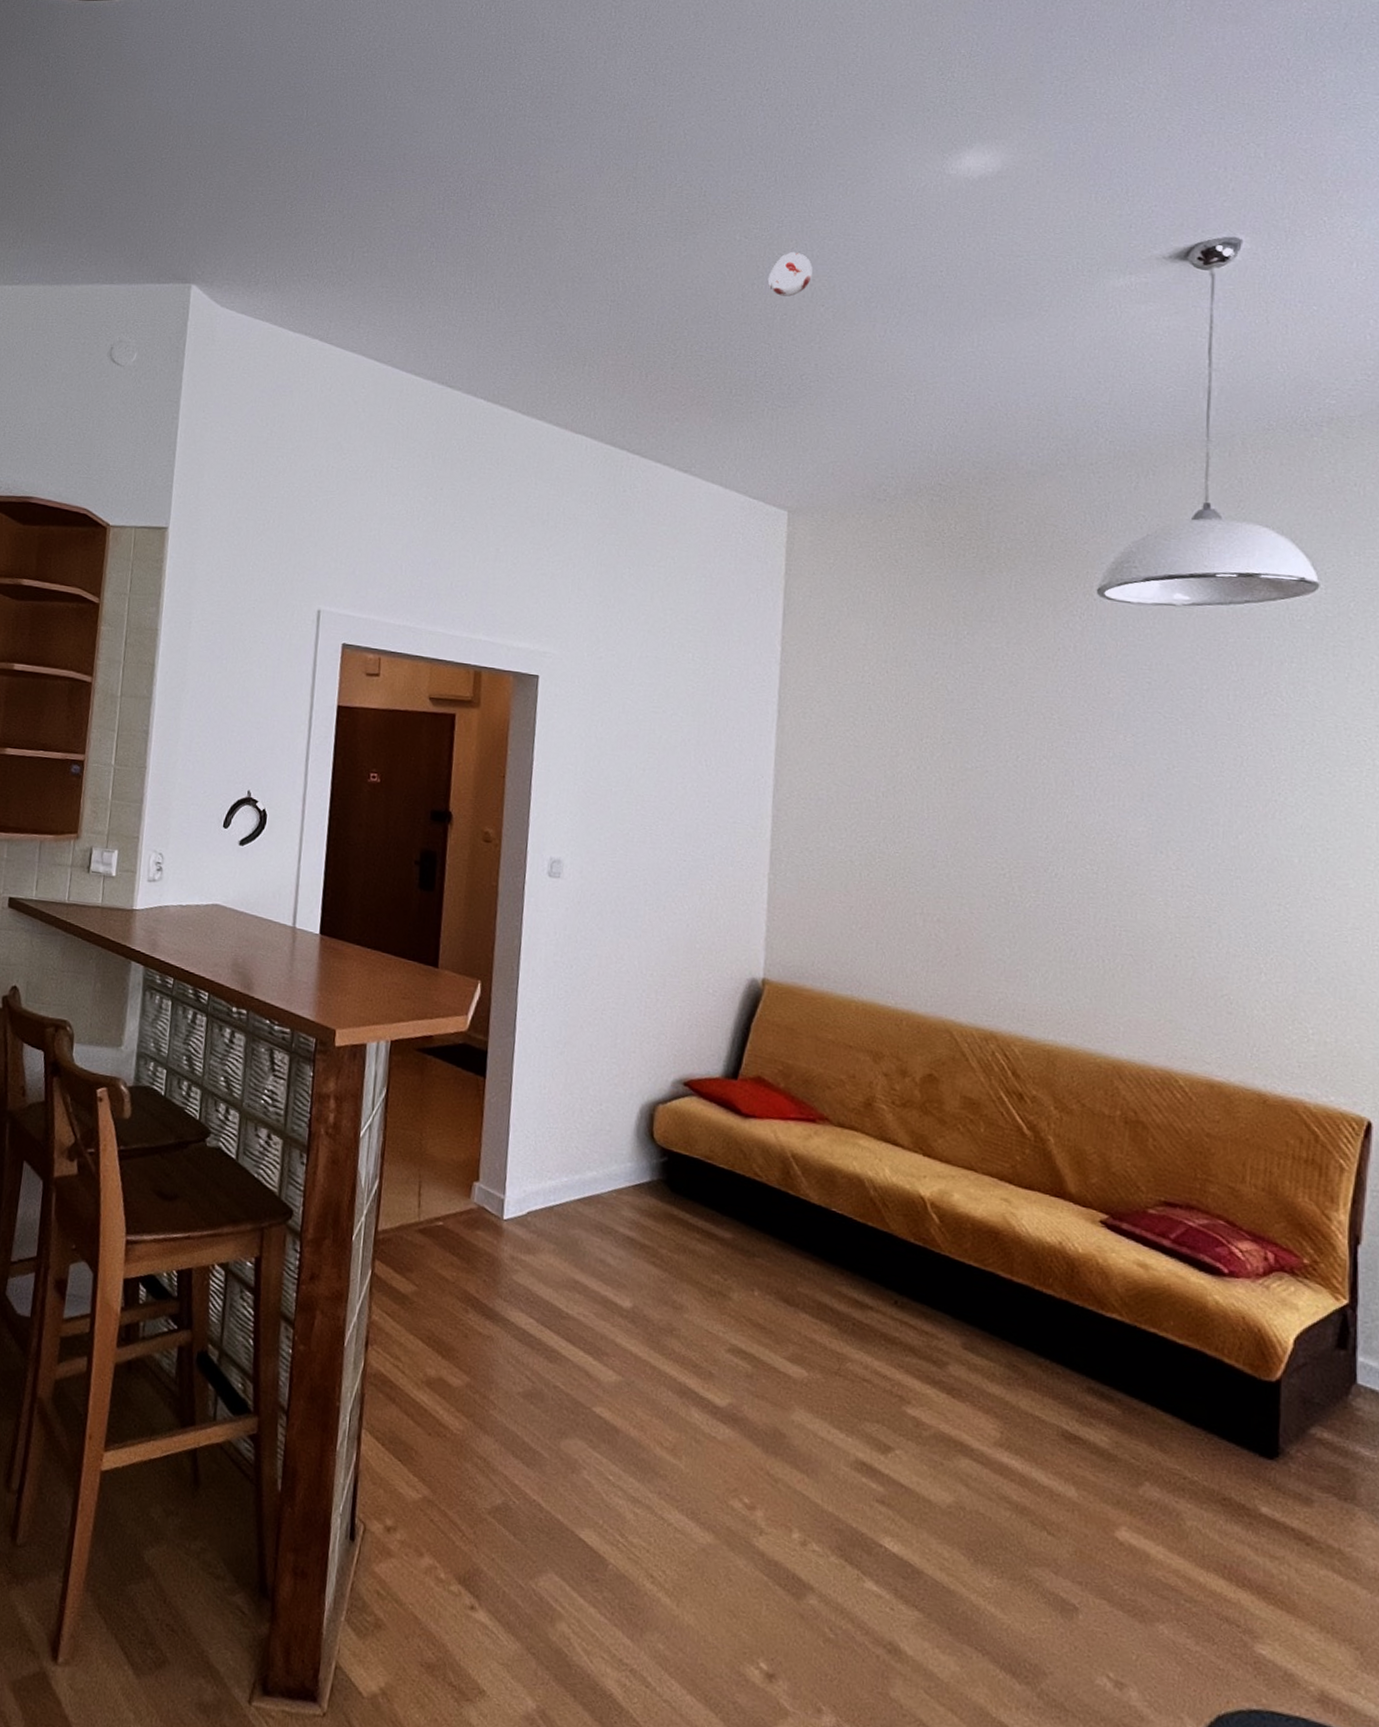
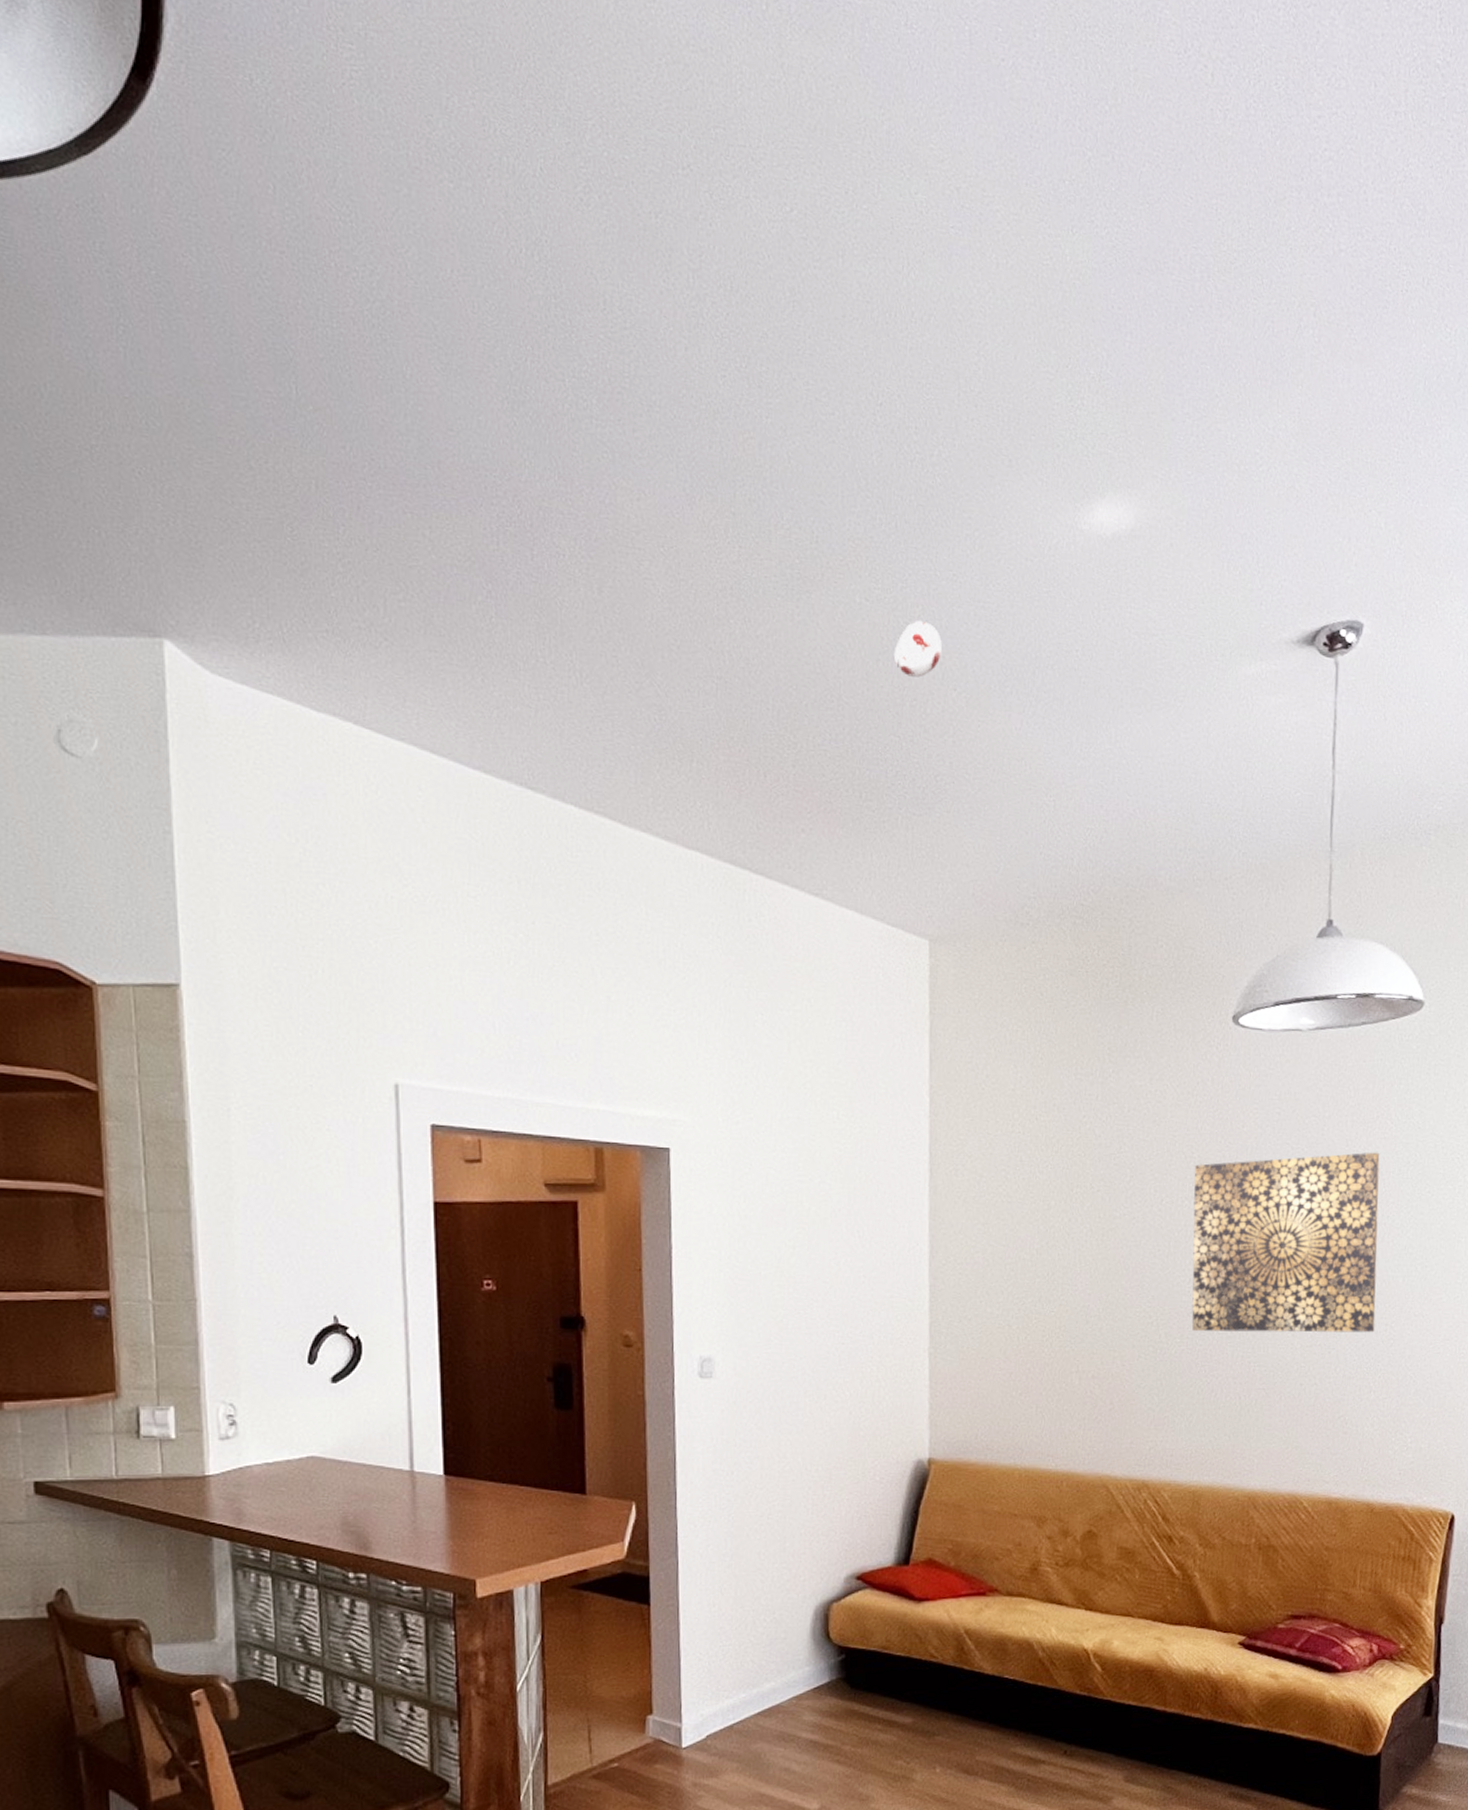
wall art: none [1048,725,1269,912] -> present [1191,1152,1380,1333]

